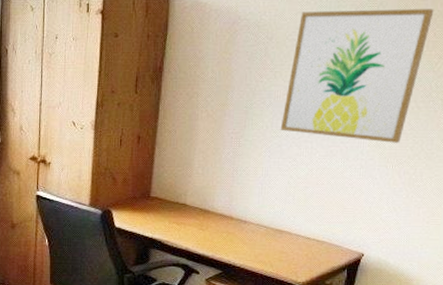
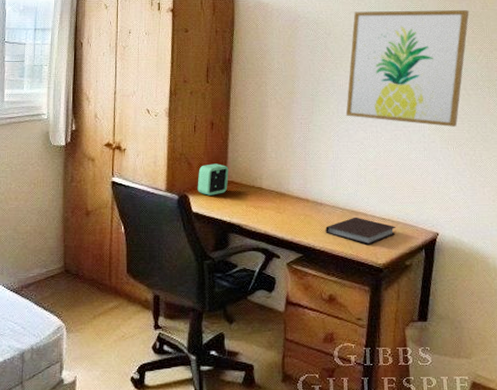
alarm clock: none [121,179,154,211] -> present [197,163,229,196]
notebook: none [247,235,321,263] -> present [325,217,397,245]

